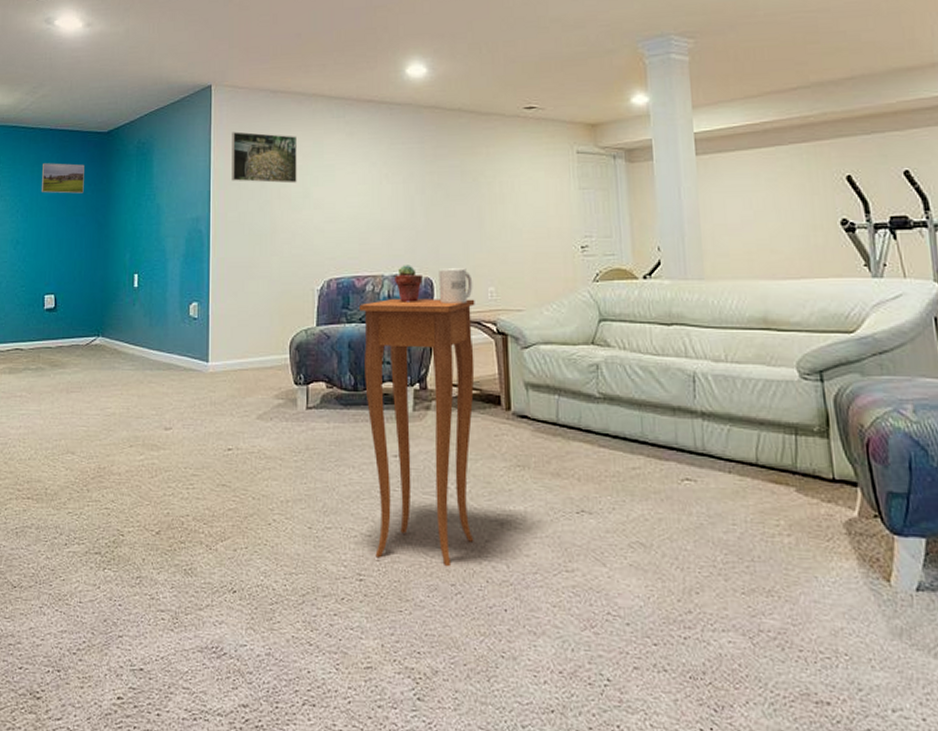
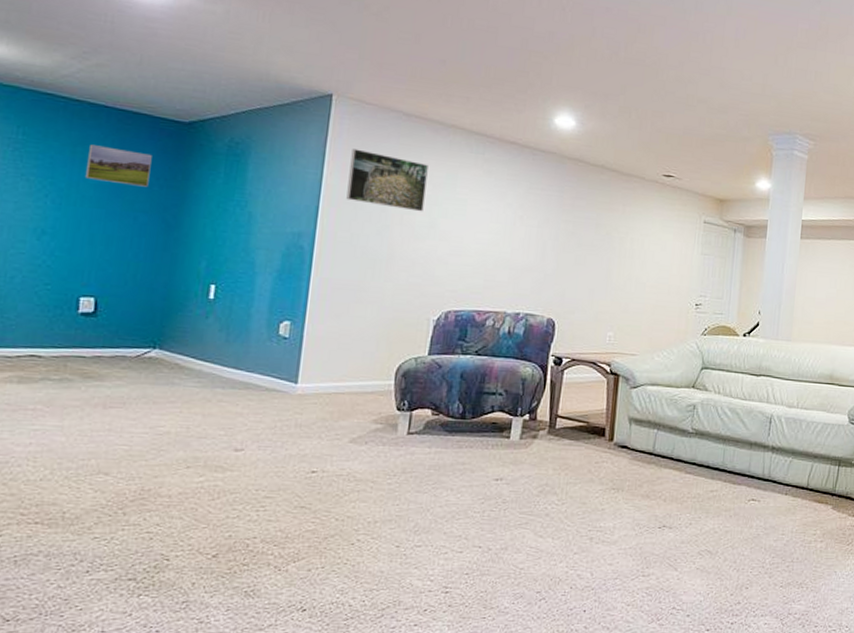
side table: present [359,298,475,567] -> none [464,334,594,577]
potted succulent: present [395,265,423,302] -> none [517,304,545,340]
mug: present [438,268,473,304] -> none [559,311,594,345]

